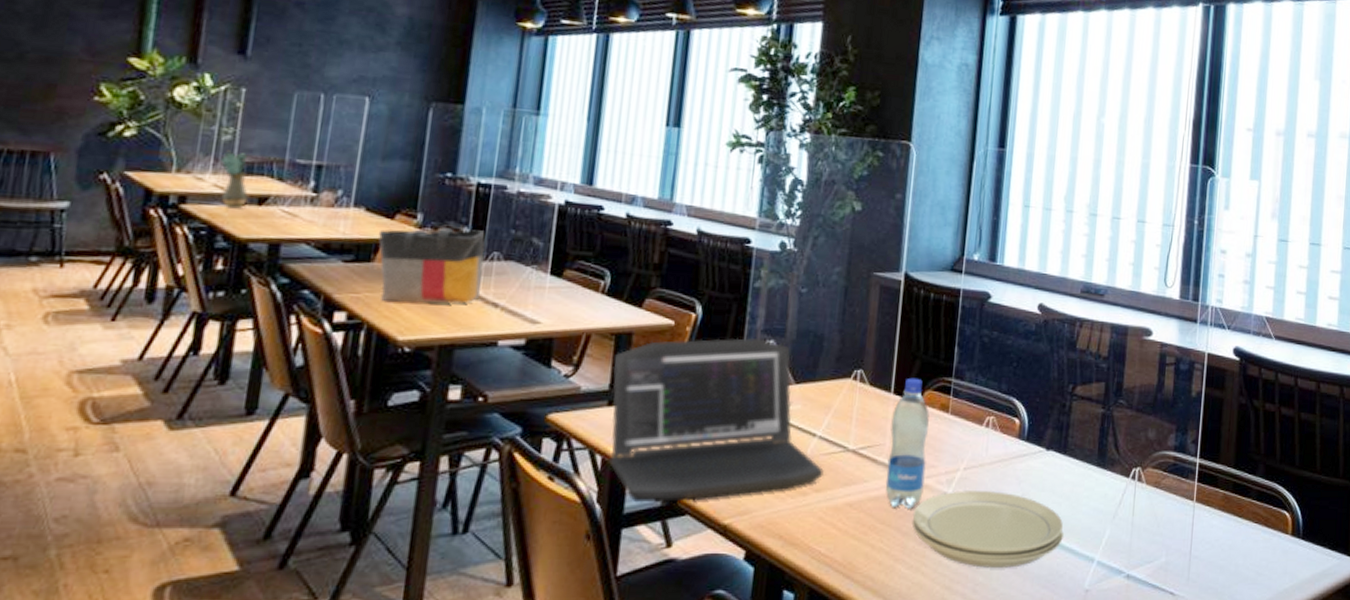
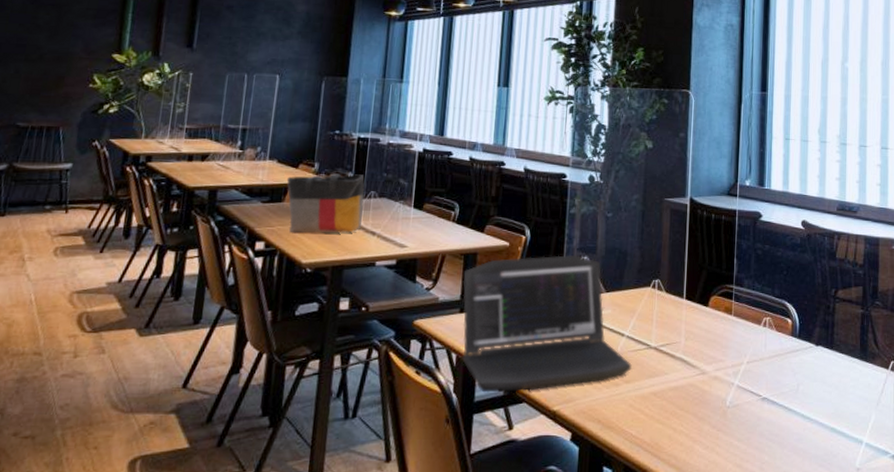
vase: present [219,150,249,209] -> none [174,120,195,165]
bottle: present [885,377,929,509] -> none [682,285,716,397]
plate: present [911,491,1064,568] -> none [706,381,836,449]

